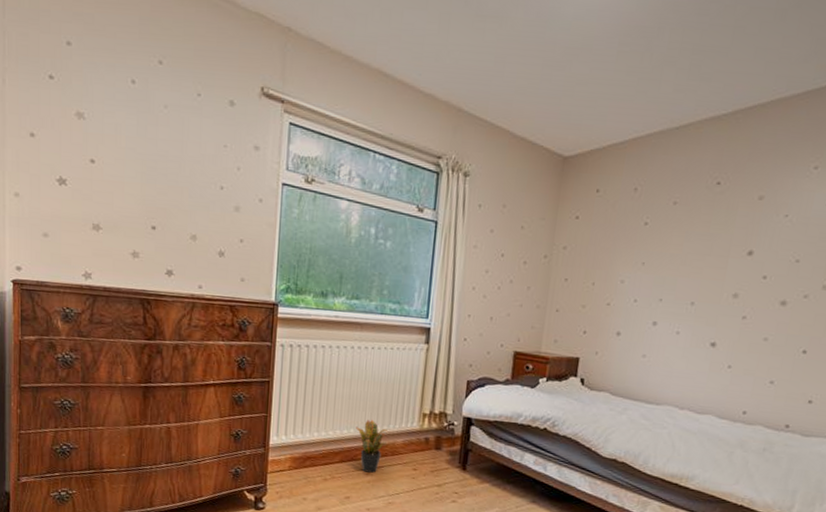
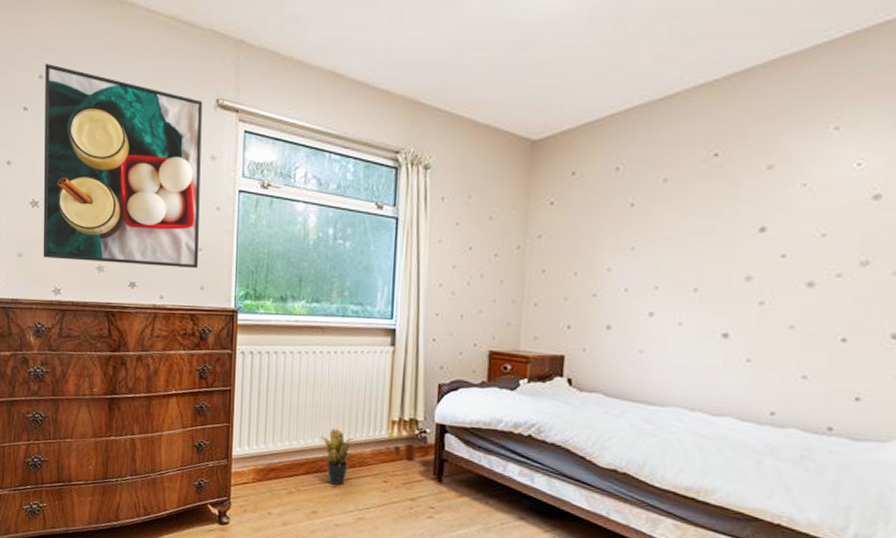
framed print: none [71,28,247,259] -> present [43,63,203,268]

